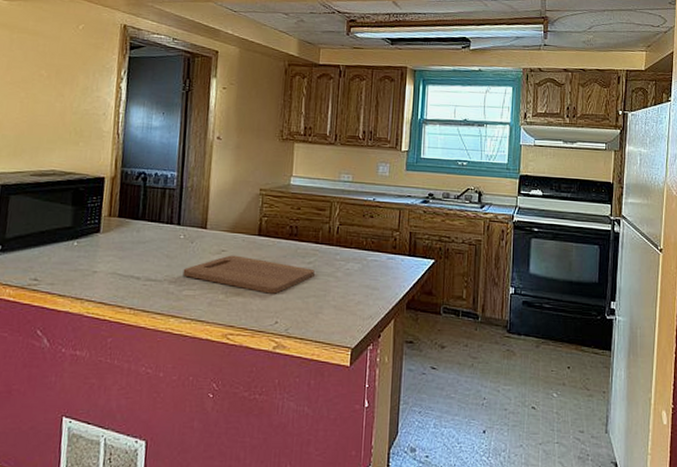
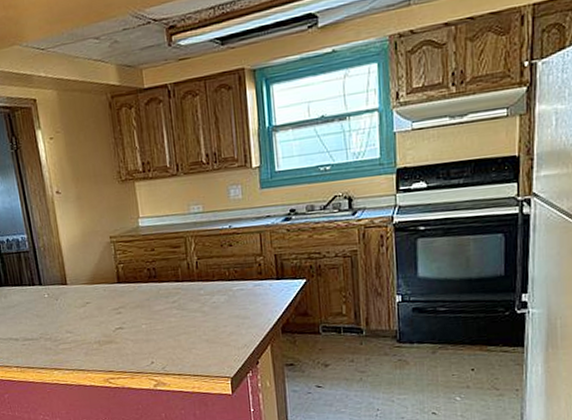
cutting board: present [182,255,315,294] -> none [54,305,181,337]

